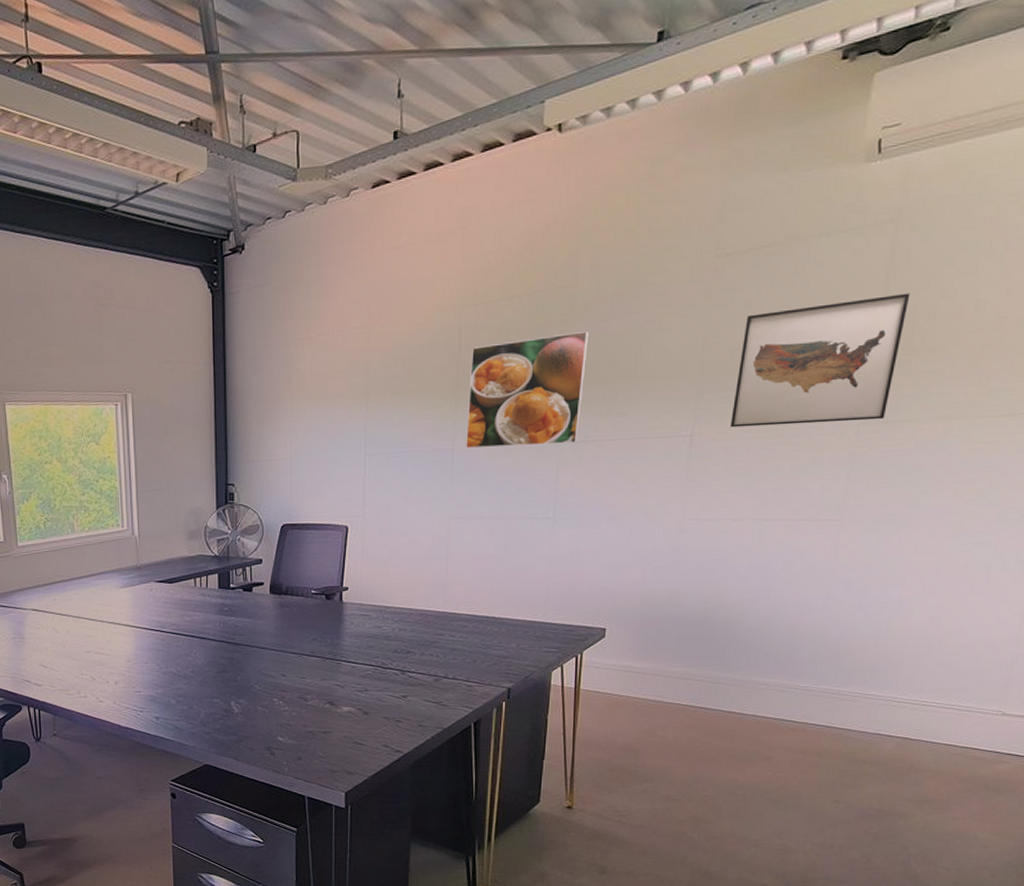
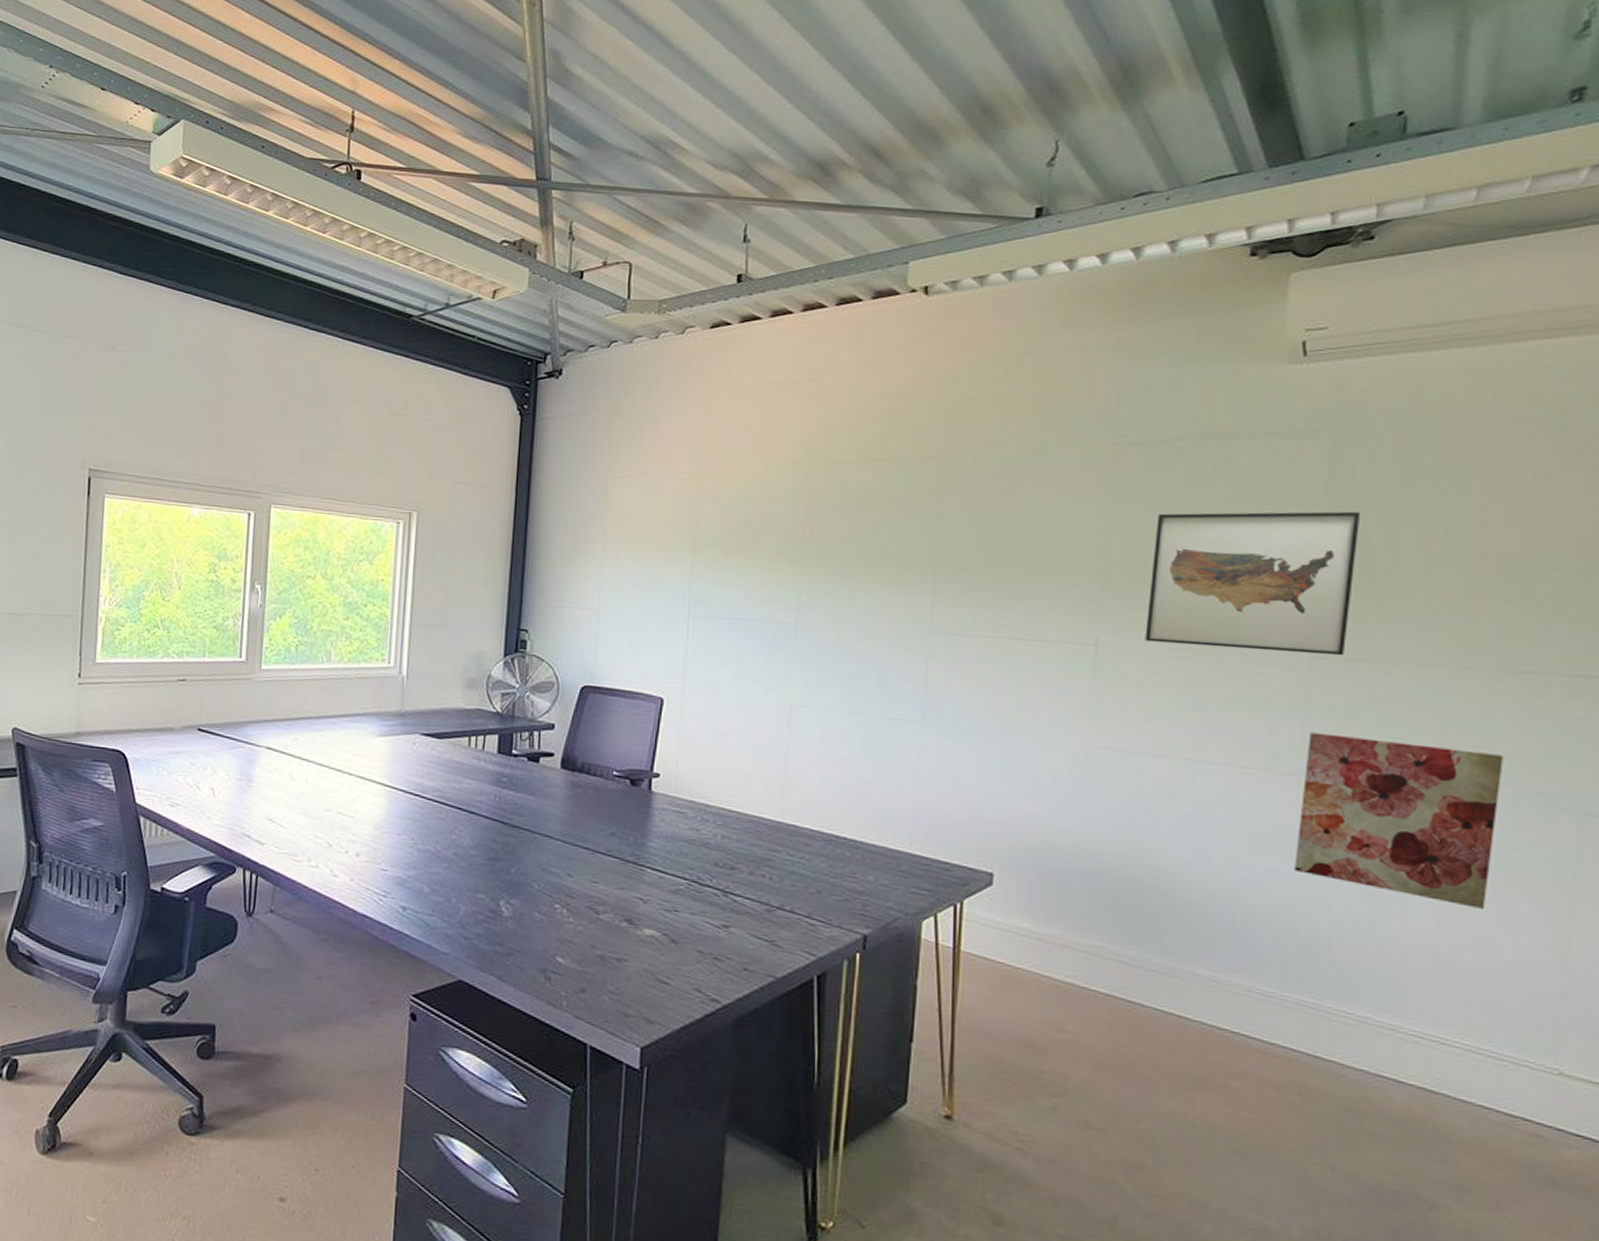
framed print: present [466,330,589,449] -> none [813,507,964,635]
wall art: none [830,483,995,604] -> present [1294,732,1503,909]

